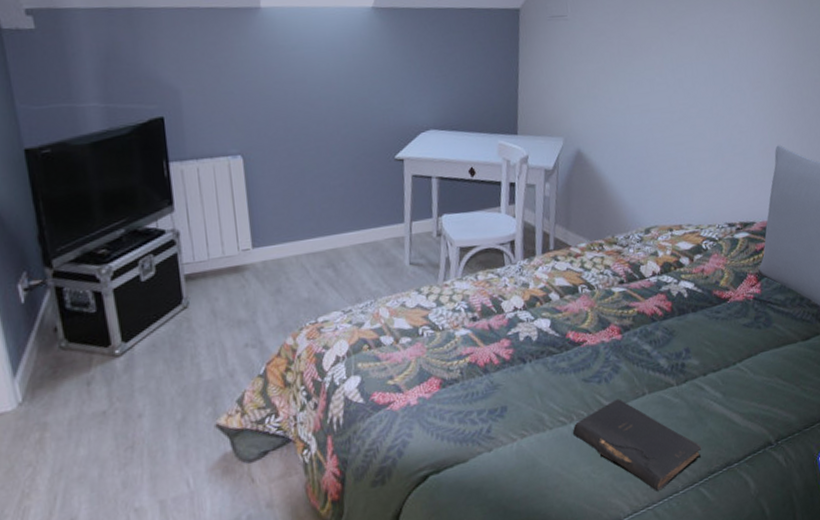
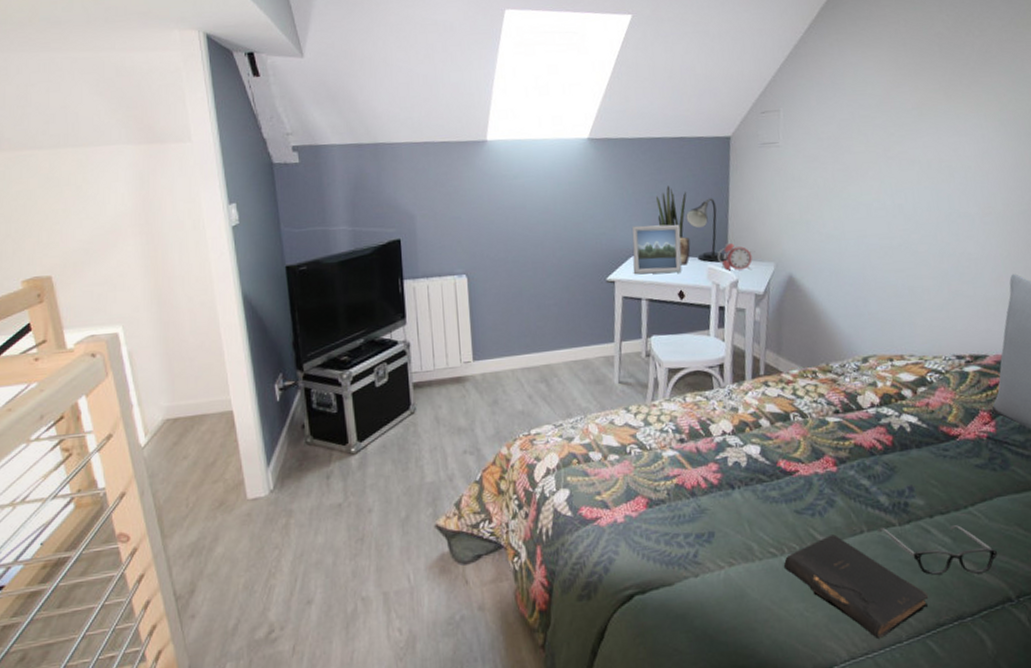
picture frame: none [420,99,473,152] -> present [631,224,683,275]
potted plant: none [444,59,481,142] -> present [655,185,691,266]
desk lamp: none [476,72,518,138] -> present [686,198,728,263]
alarm clock: none [508,118,545,147] -> present [717,243,755,271]
eyeglasses: none [658,380,760,429] -> present [877,524,997,575]

